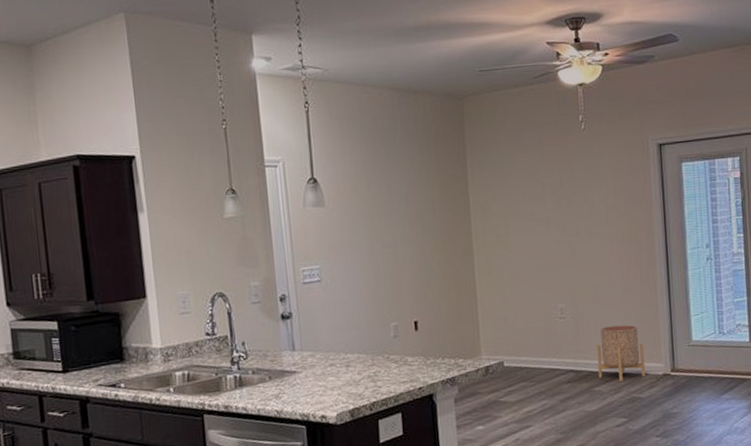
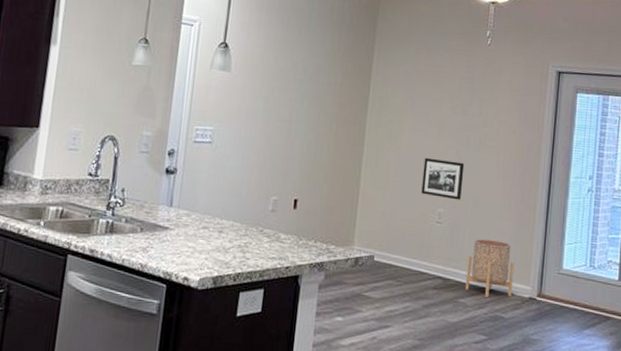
picture frame: none [536,254,580,294] -> present [421,157,465,200]

